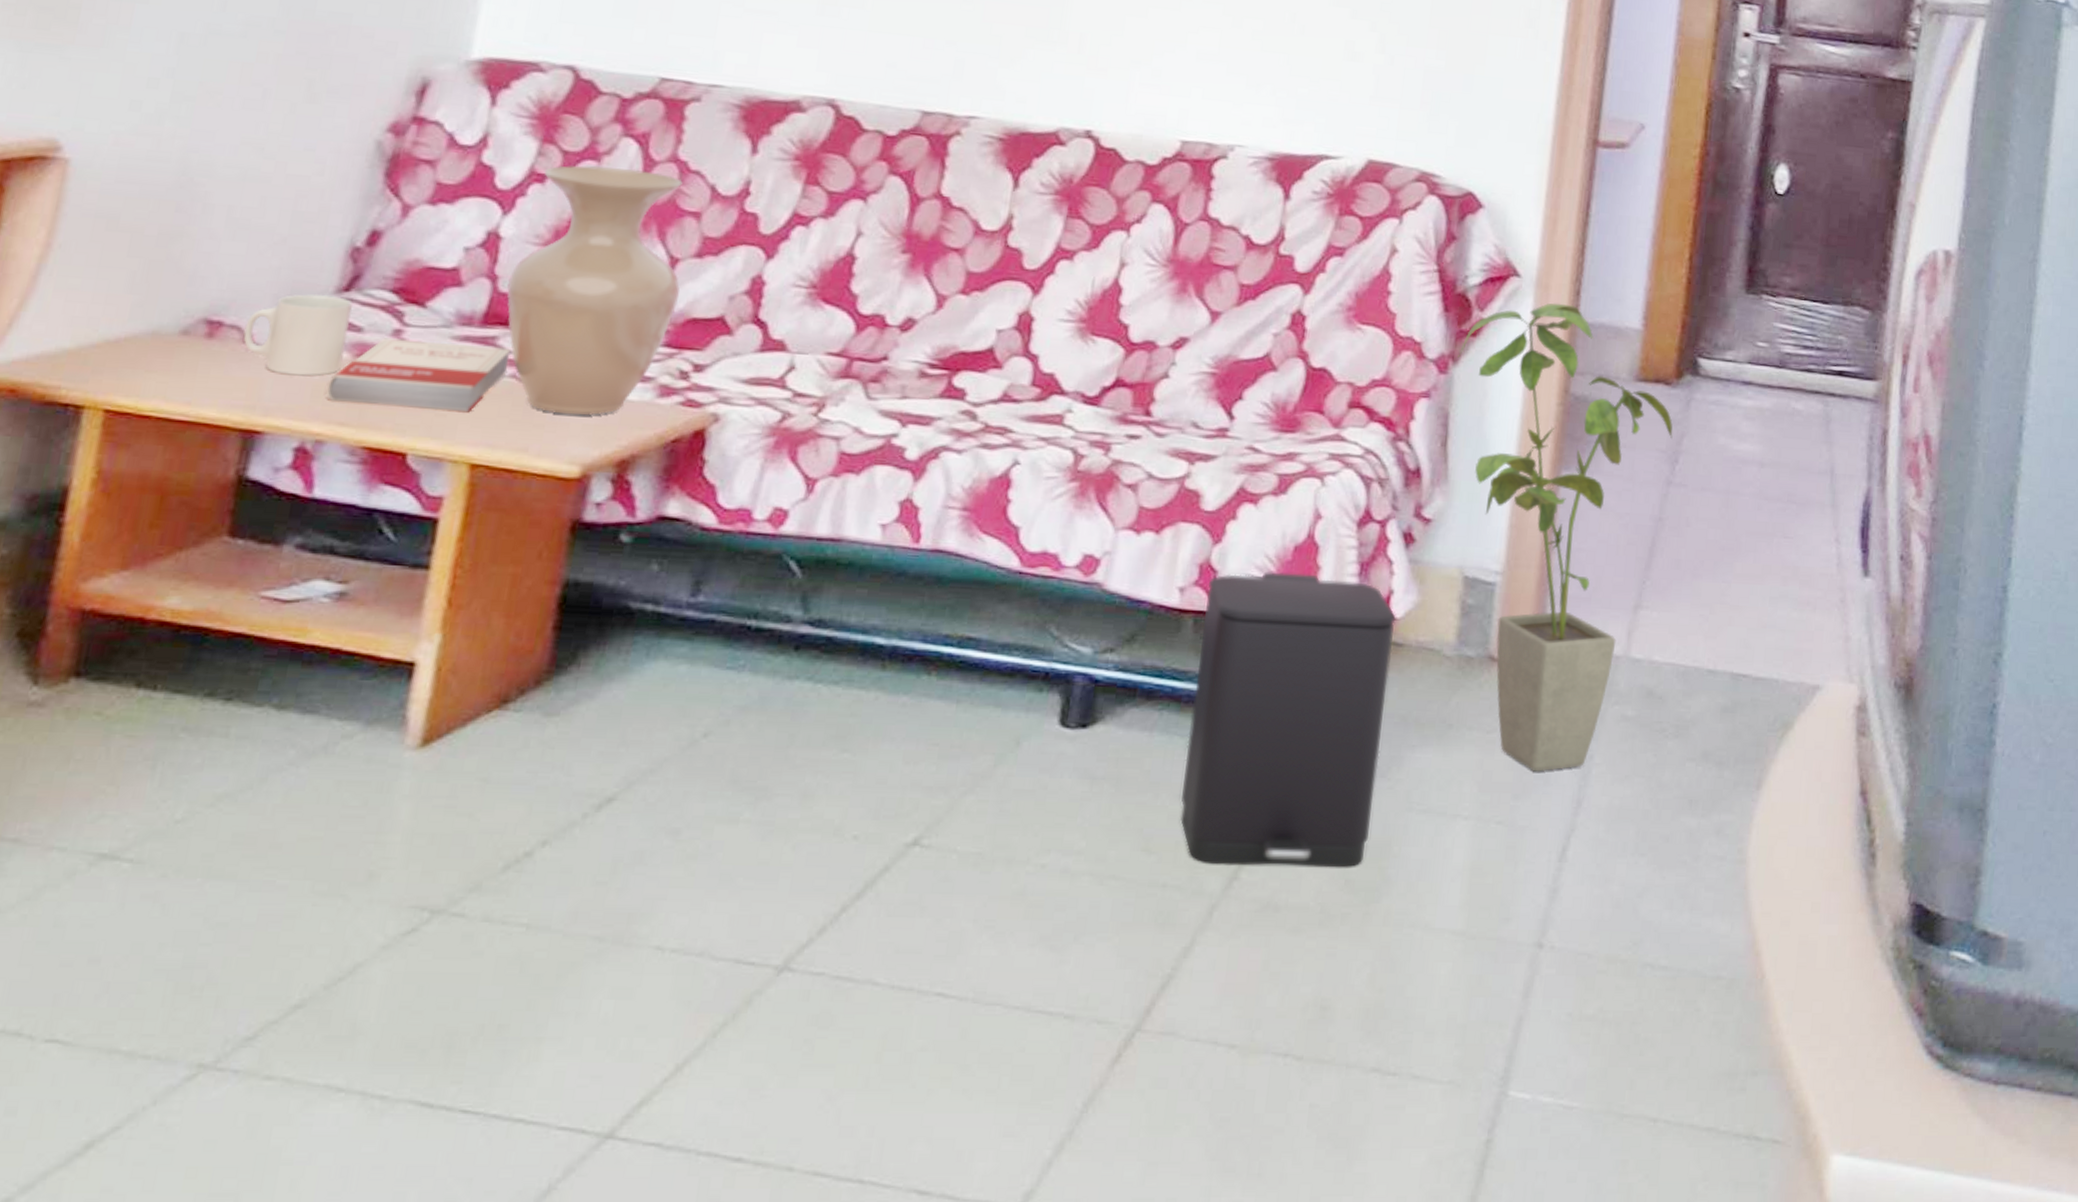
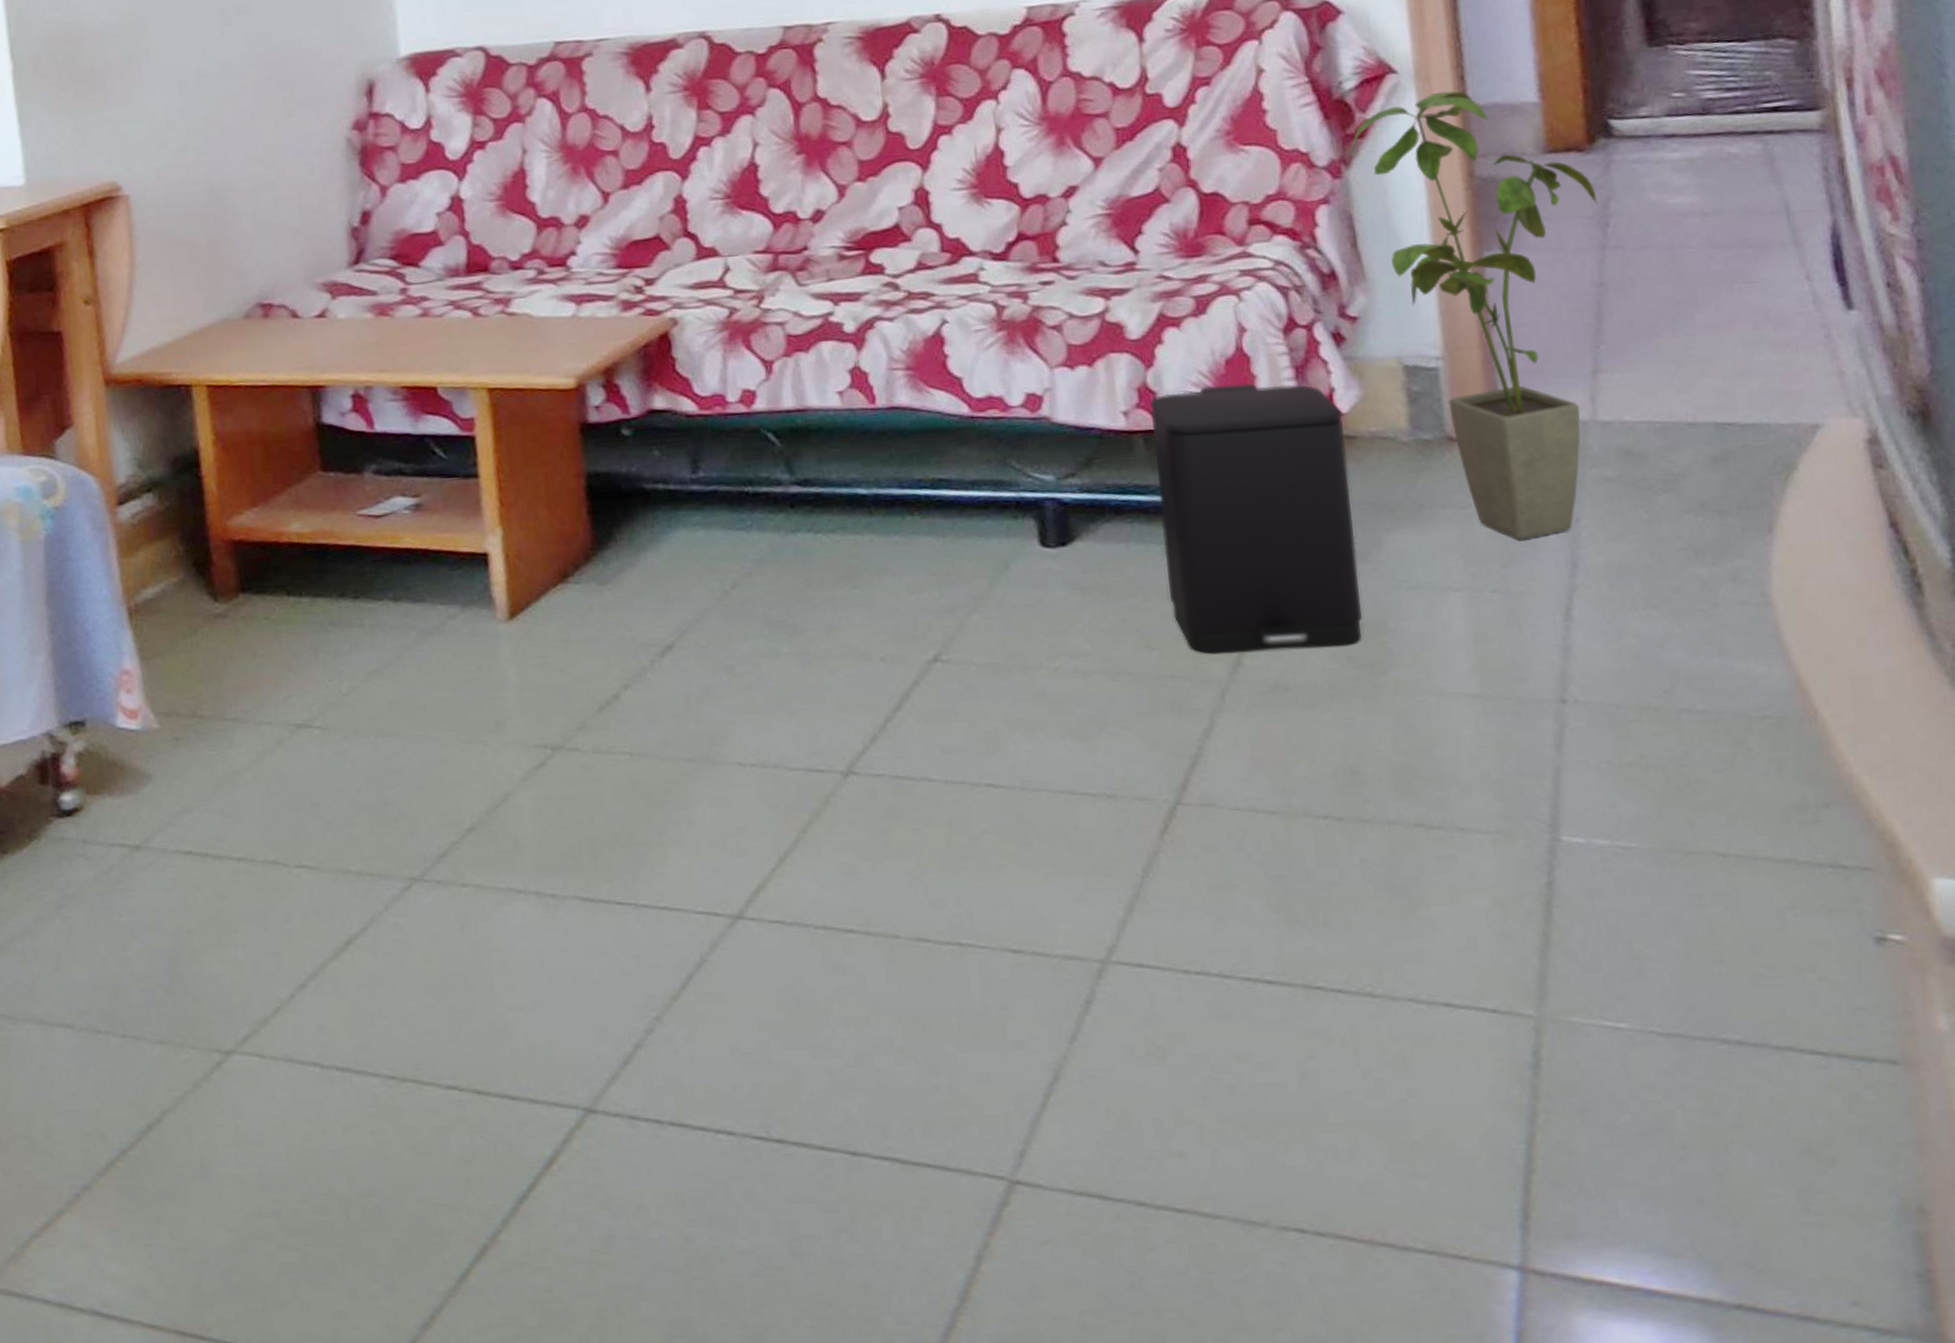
mug: present [243,294,353,377] -> none [289,269,369,339]
book: present [325,338,511,413] -> none [361,290,497,355]
vase: present [507,165,683,416] -> none [478,123,618,338]

